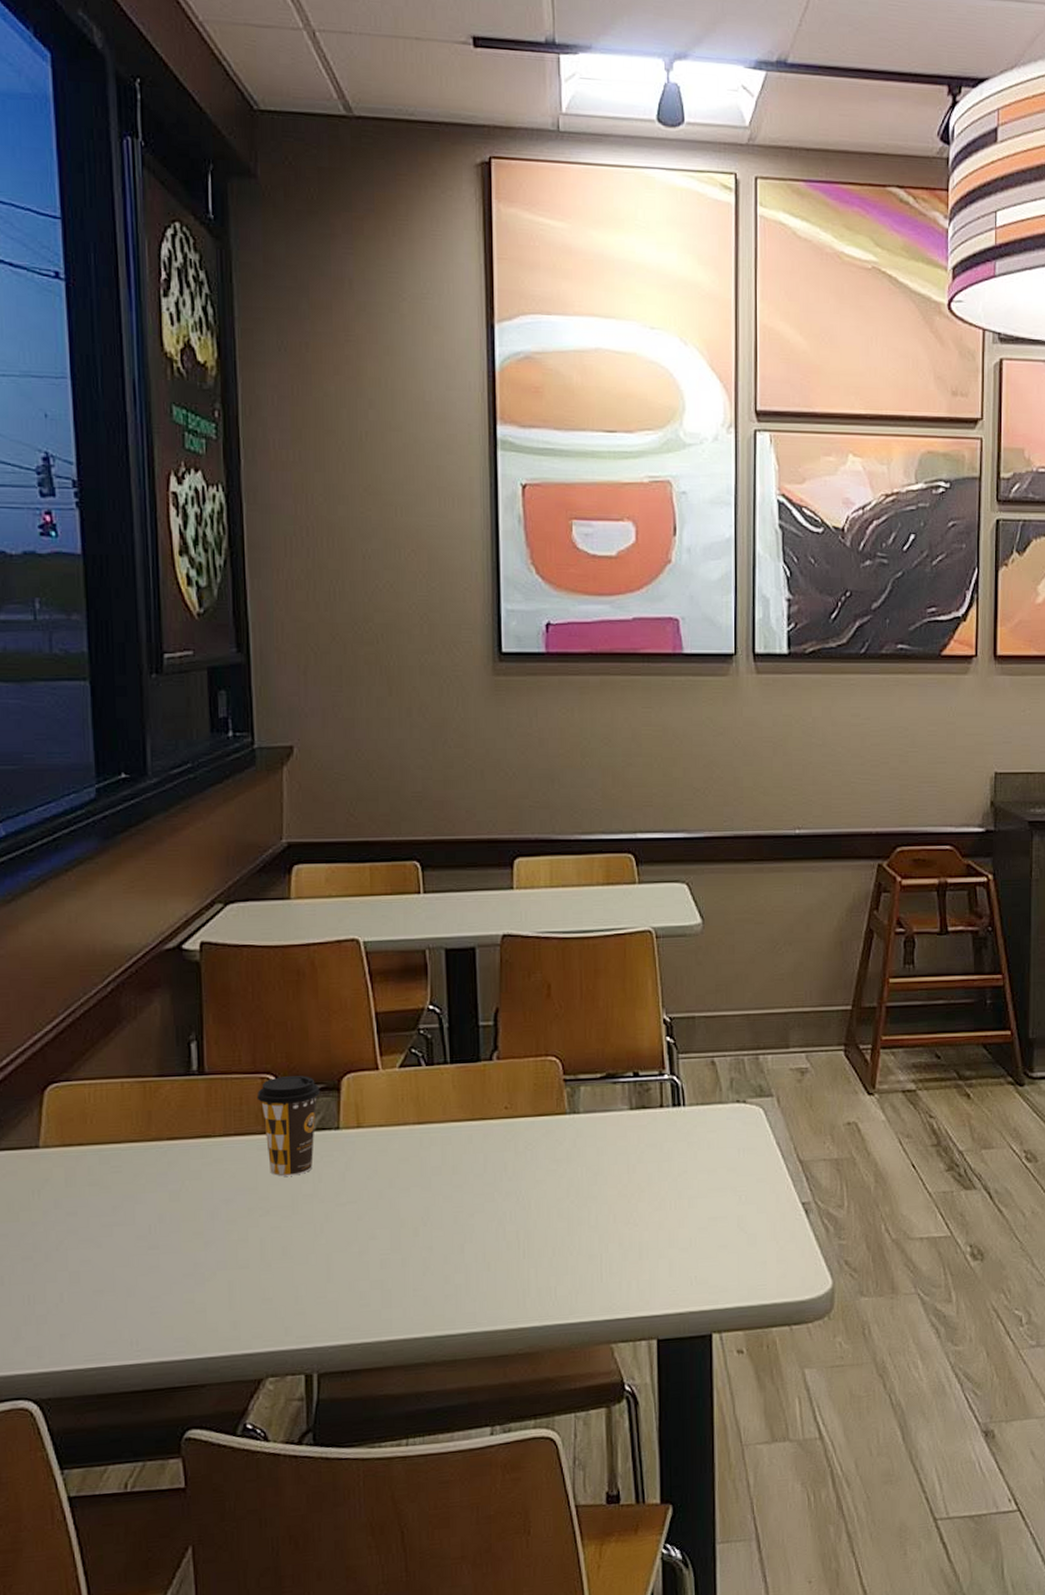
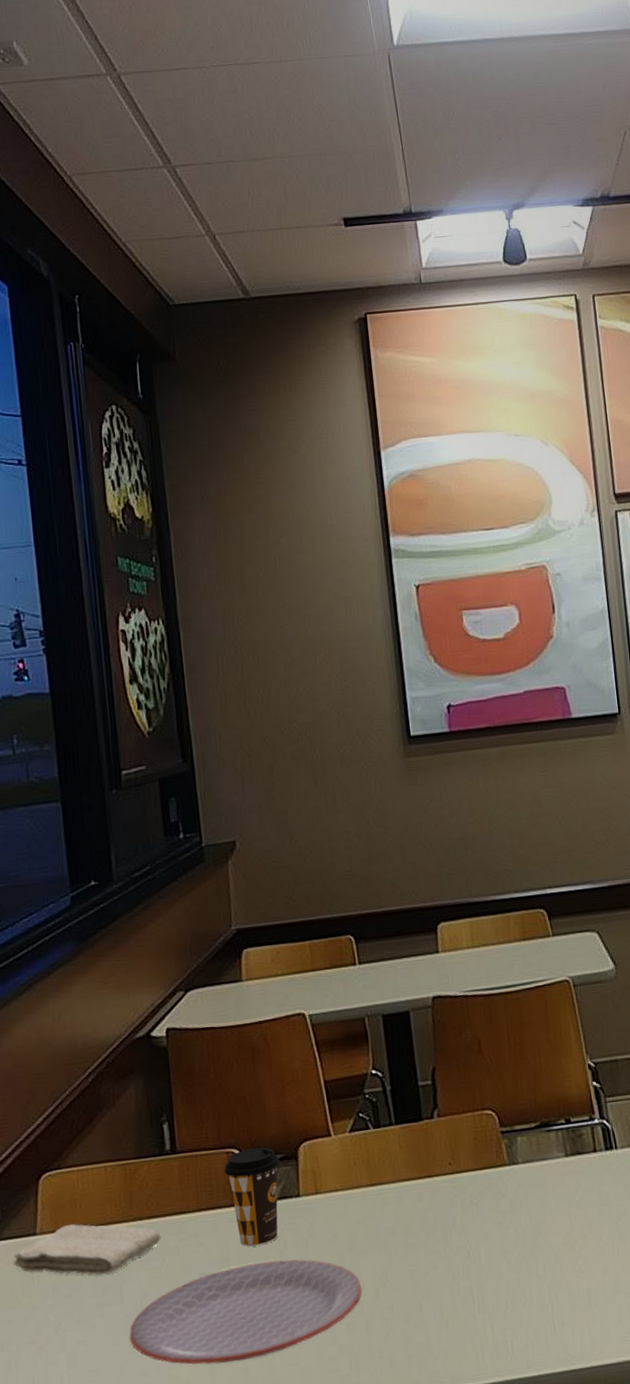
washcloth: none [10,1140,182,1194] -> present [13,1224,161,1275]
plate: none [140,1191,401,1292] -> present [129,1259,362,1365]

